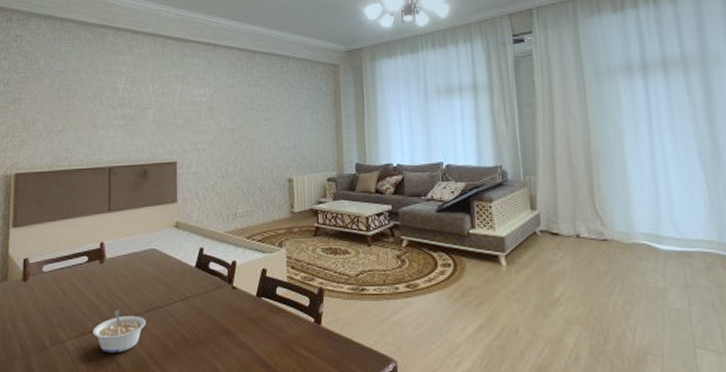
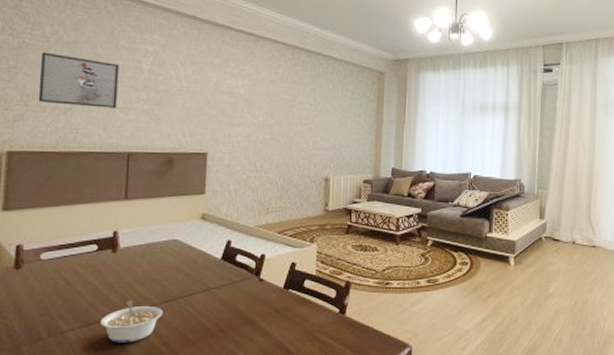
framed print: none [37,83,99,128] -> present [38,52,119,108]

